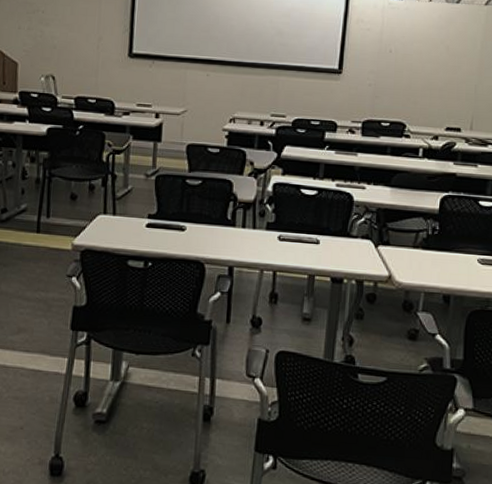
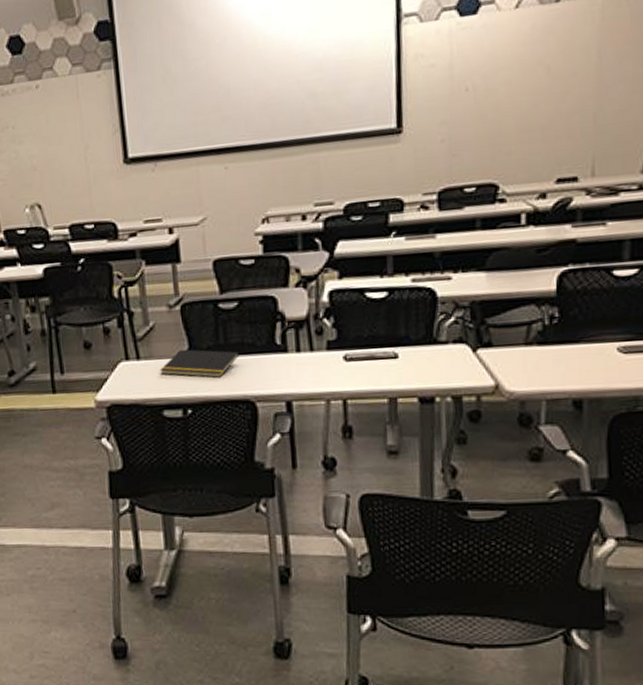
notepad: none [130,212,198,239] -> present [160,349,240,378]

